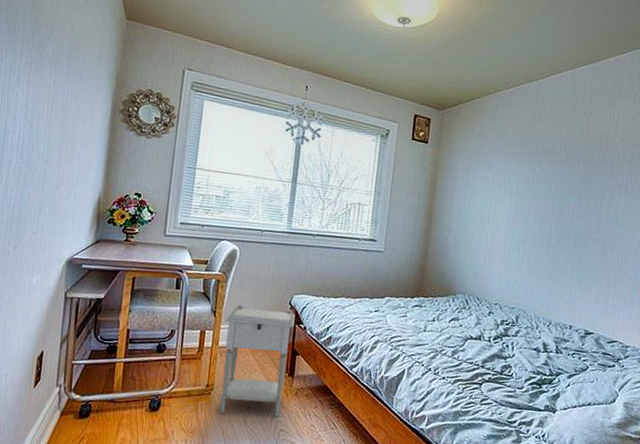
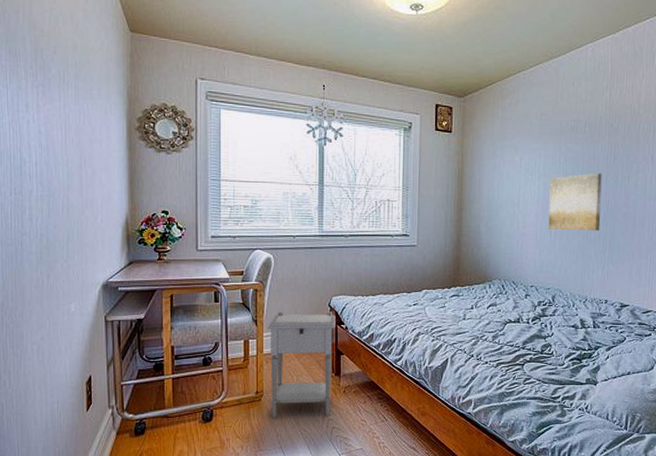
wall art: none [517,196,575,255] -> present [548,173,602,231]

